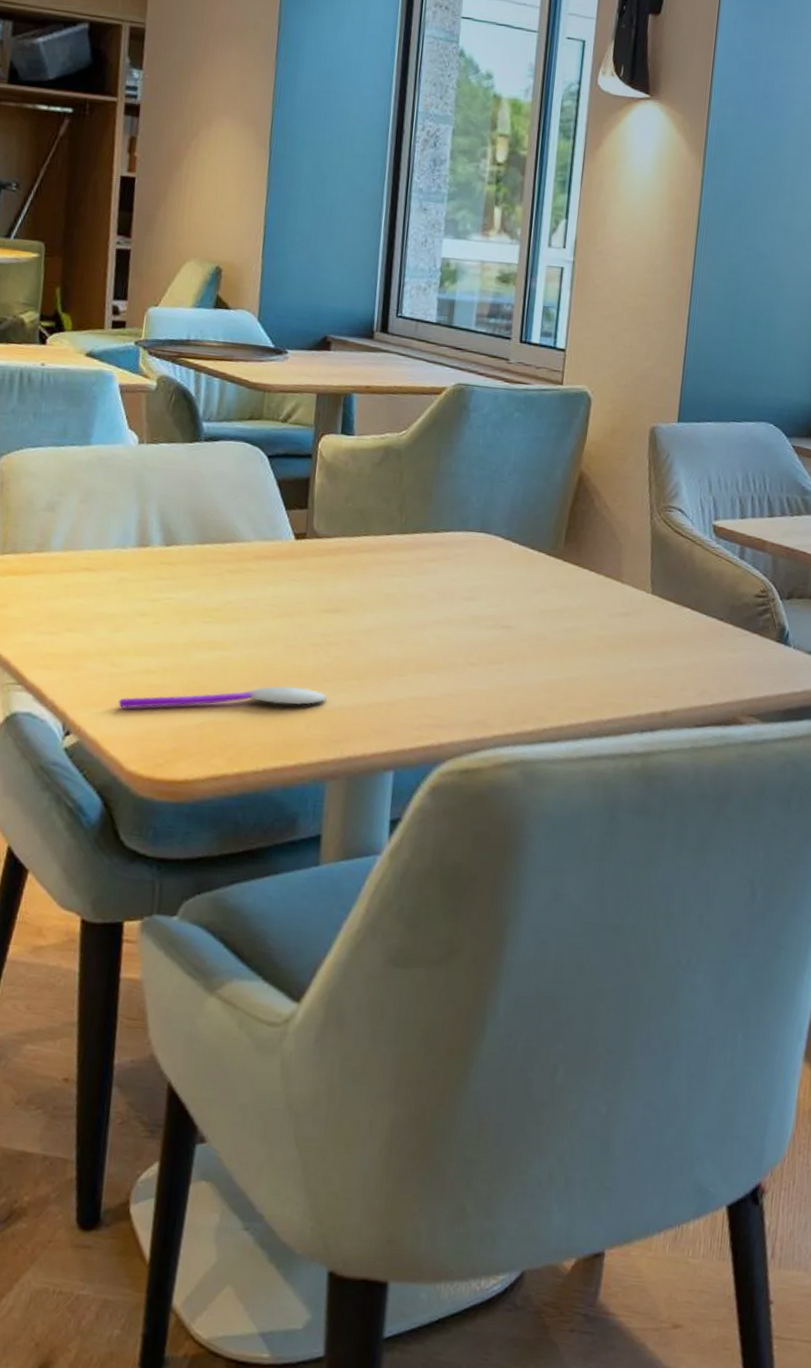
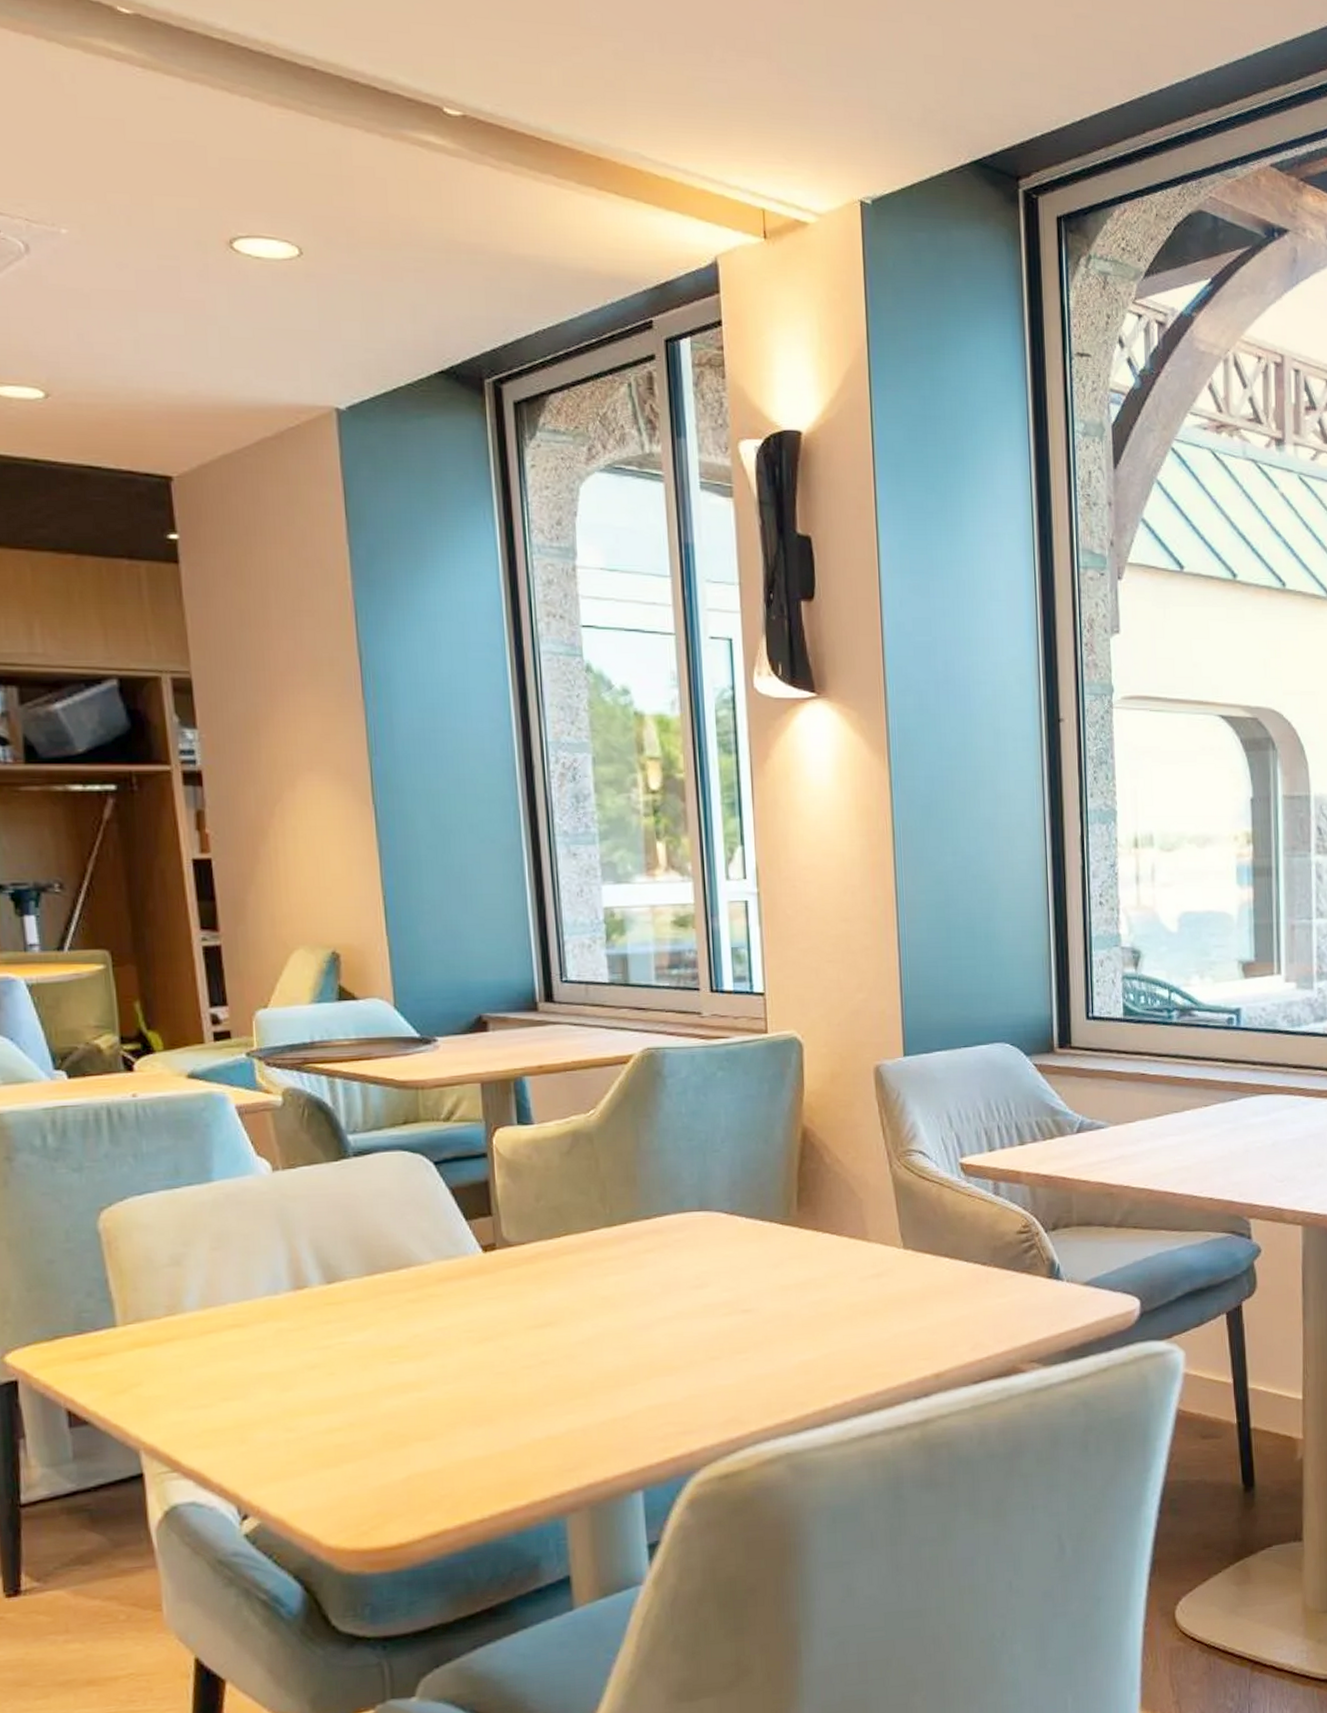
spoon: present [118,685,327,708] -> none [301,1416,552,1476]

